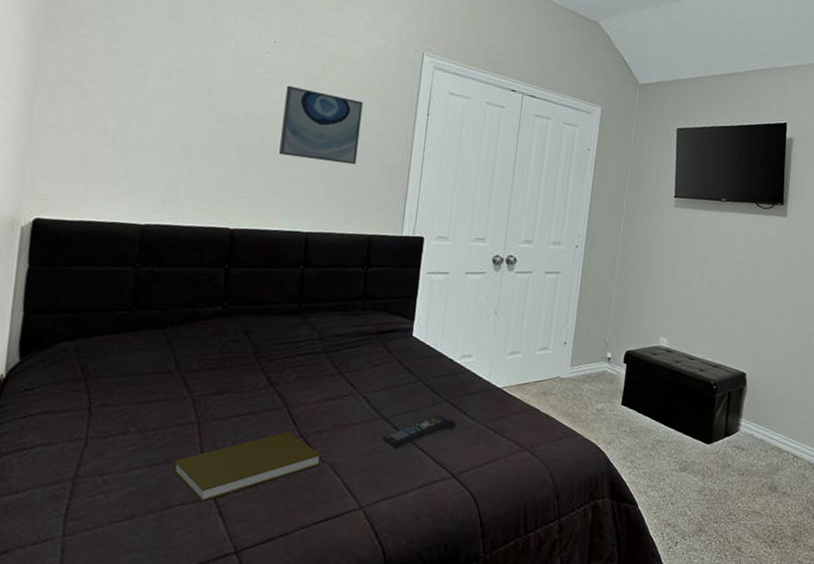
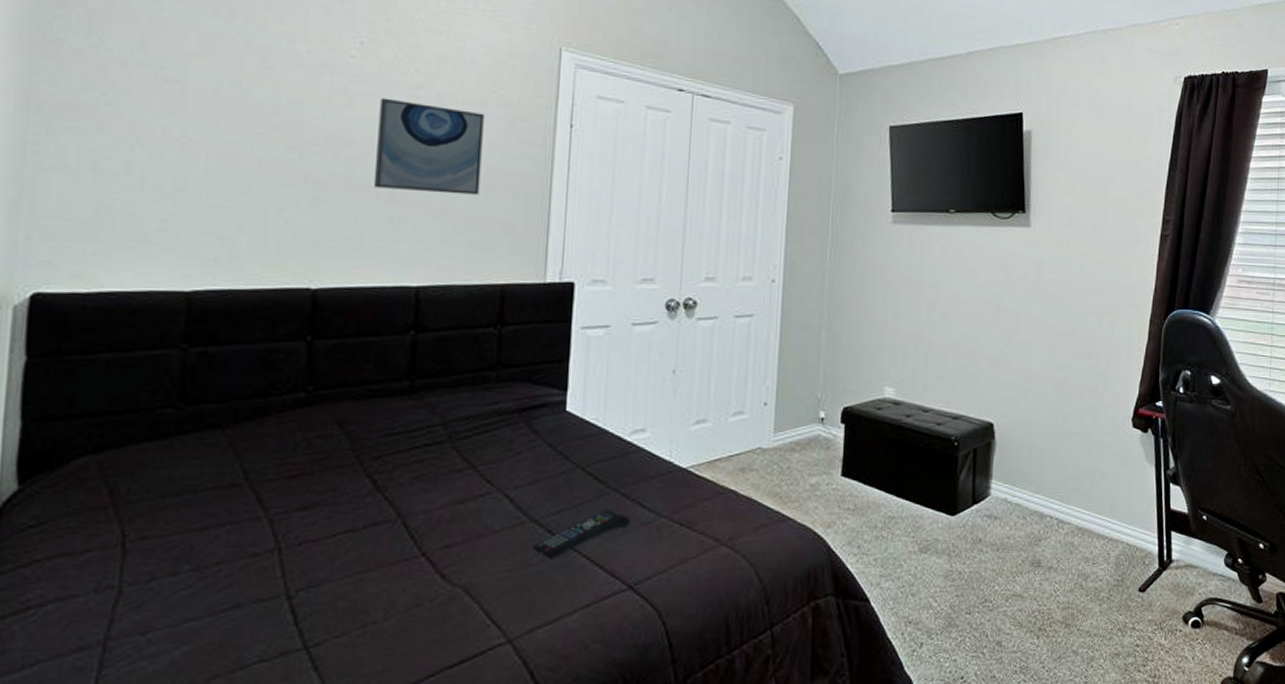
book: present [172,431,321,502] -> none [245,550,451,655]

